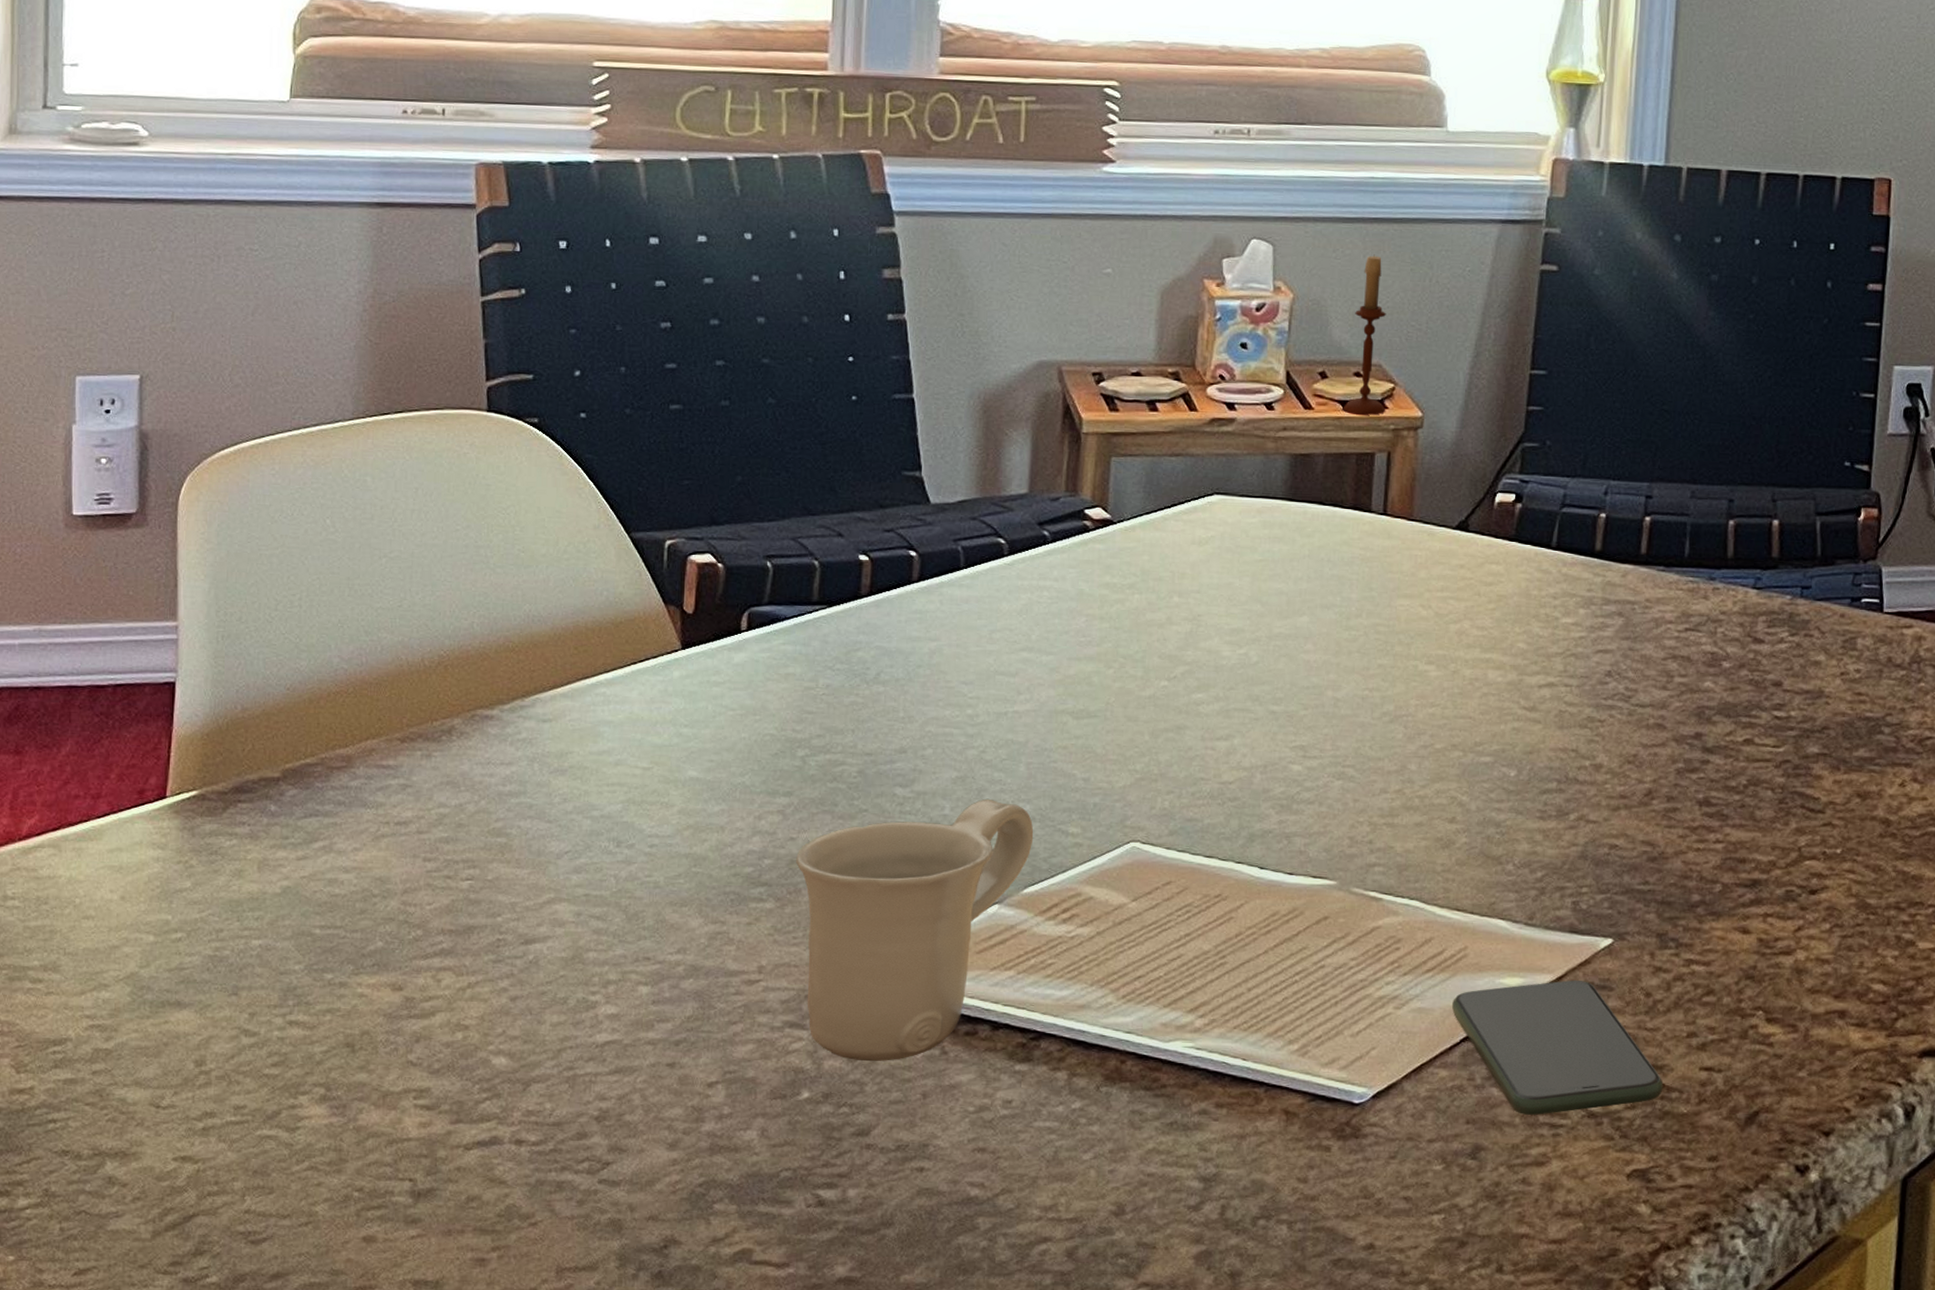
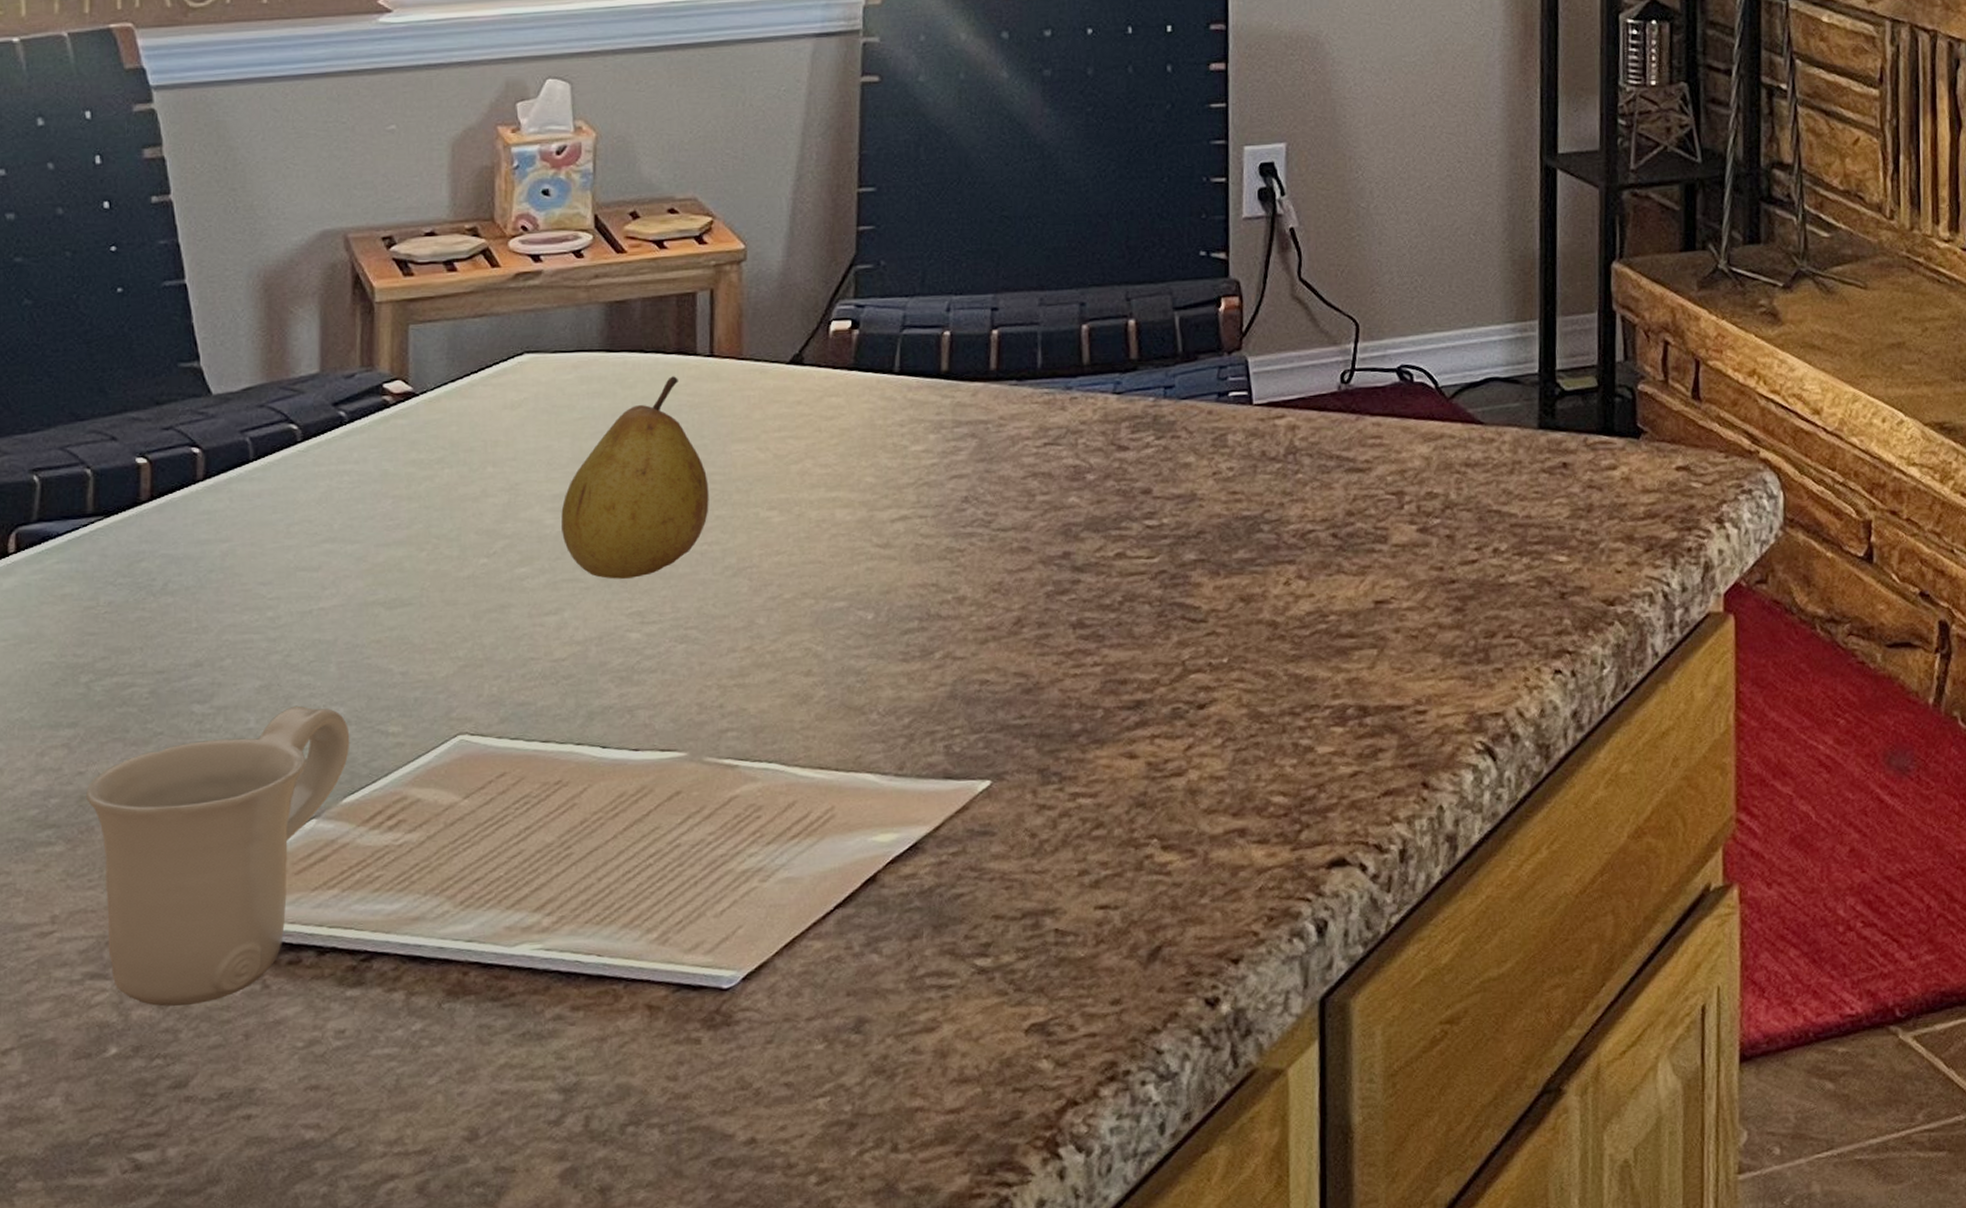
fruit: none [1237,529,1374,714] -> present [561,376,709,579]
candlestick: present [1343,254,1386,415] -> none [658,82,705,254]
smartphone: present [1451,980,1664,1115] -> none [821,828,1057,979]

